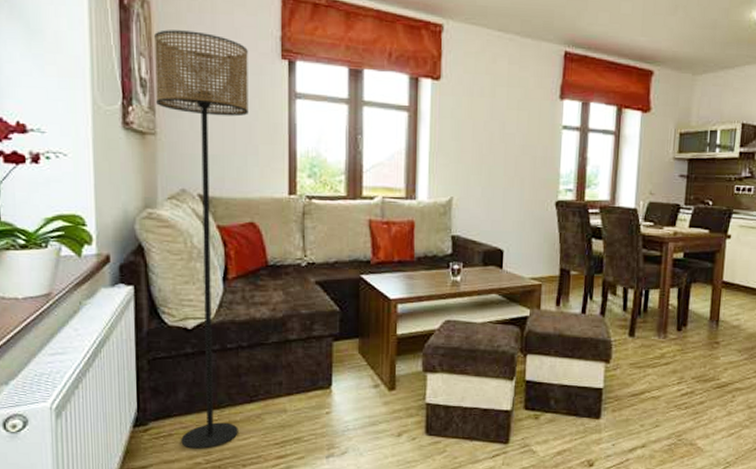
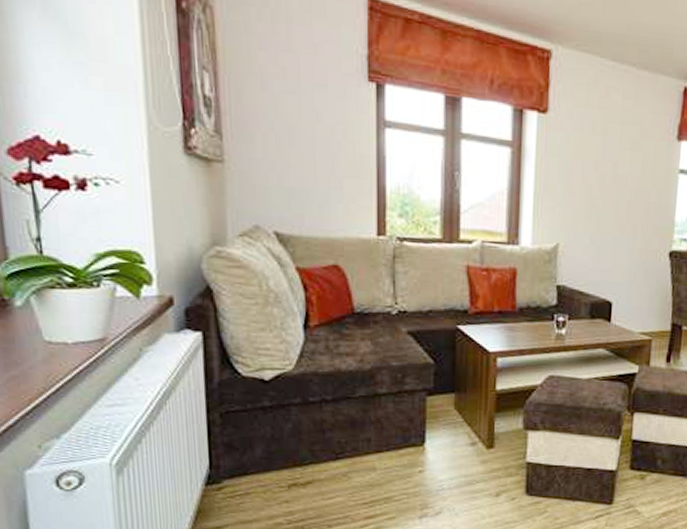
floor lamp: present [154,30,248,449] -> none [219,40,331,509]

